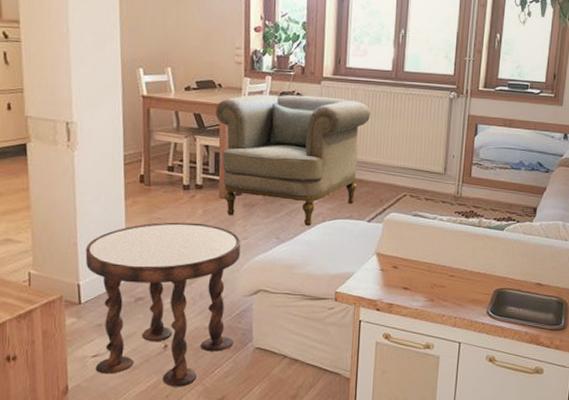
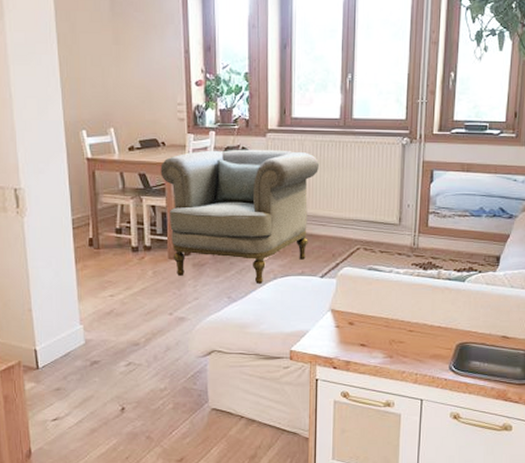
side table: present [85,222,241,387] -> none [40,284,192,449]

